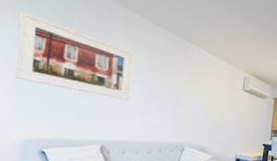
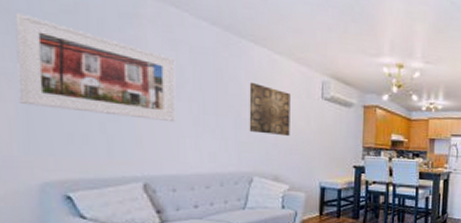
wall art: none [185,75,219,118] -> present [249,83,291,137]

